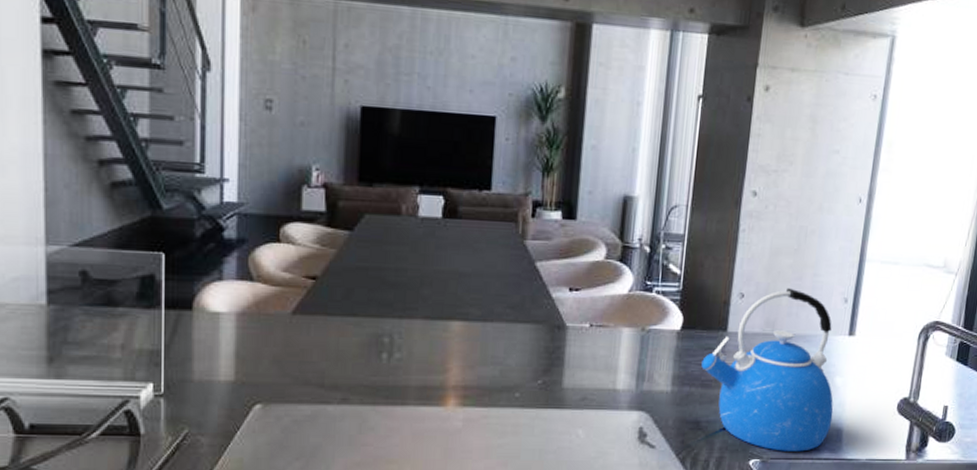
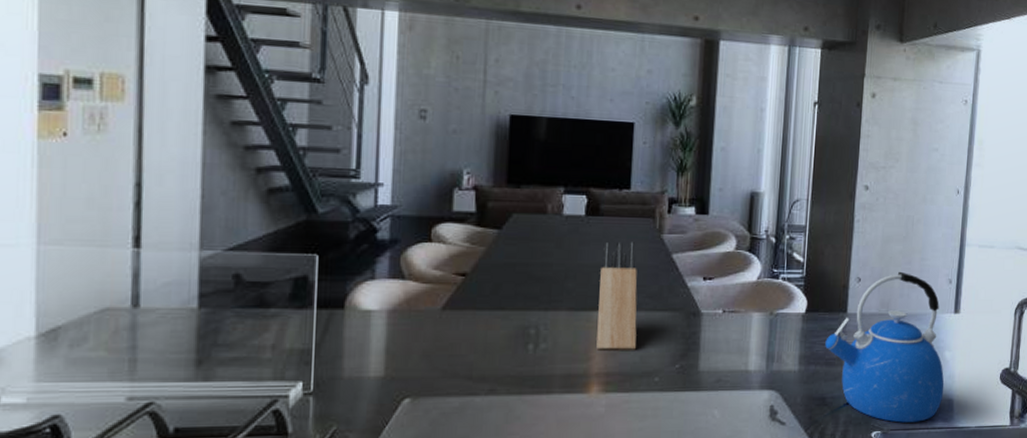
knife block: none [454,246,498,363] -> present [596,241,638,350]

